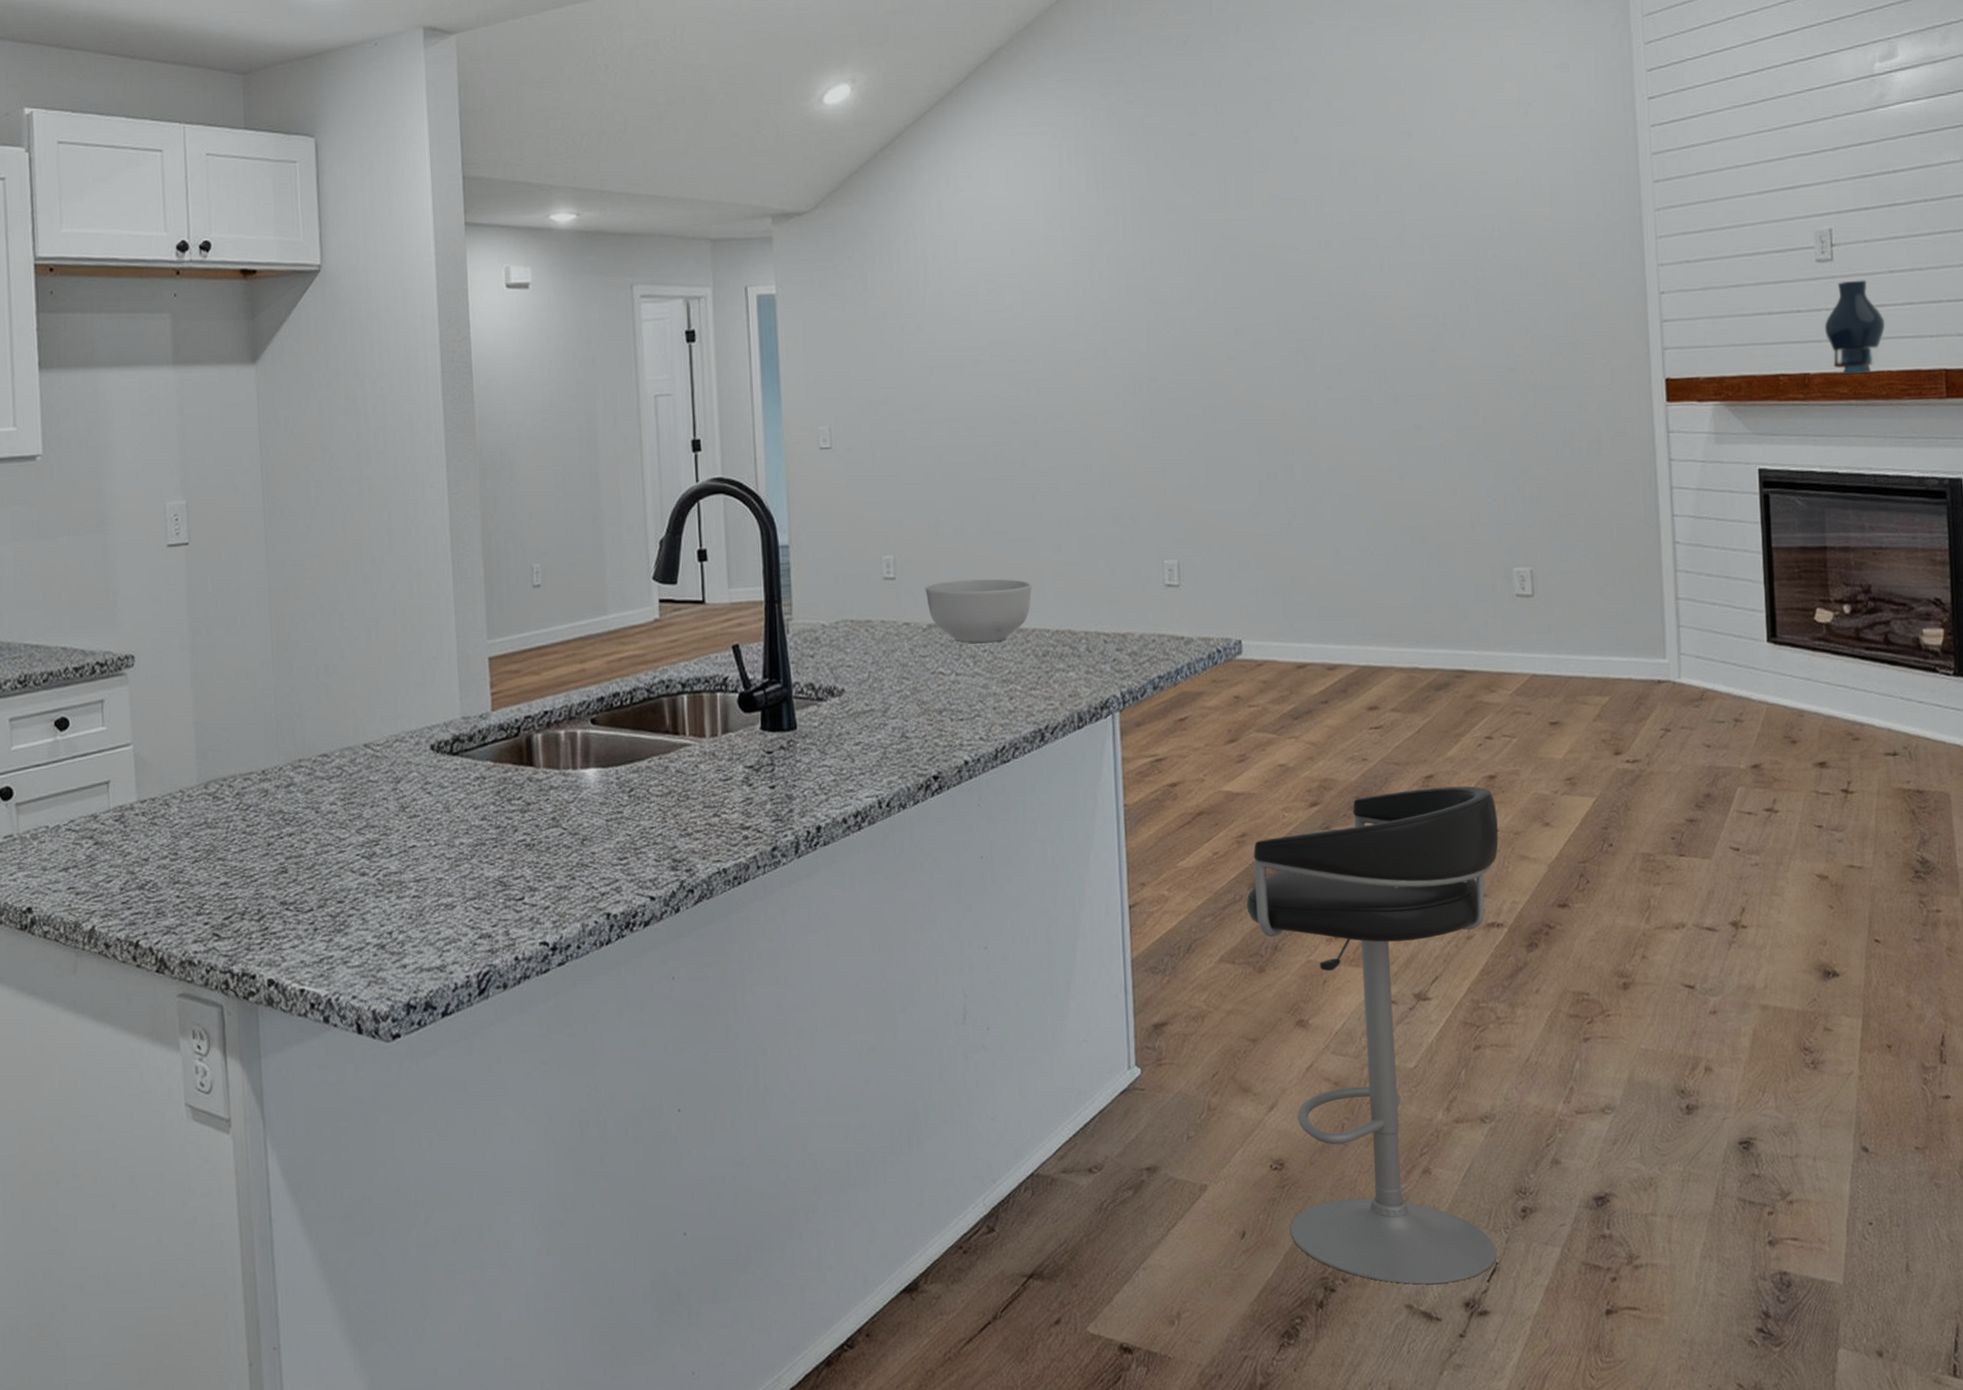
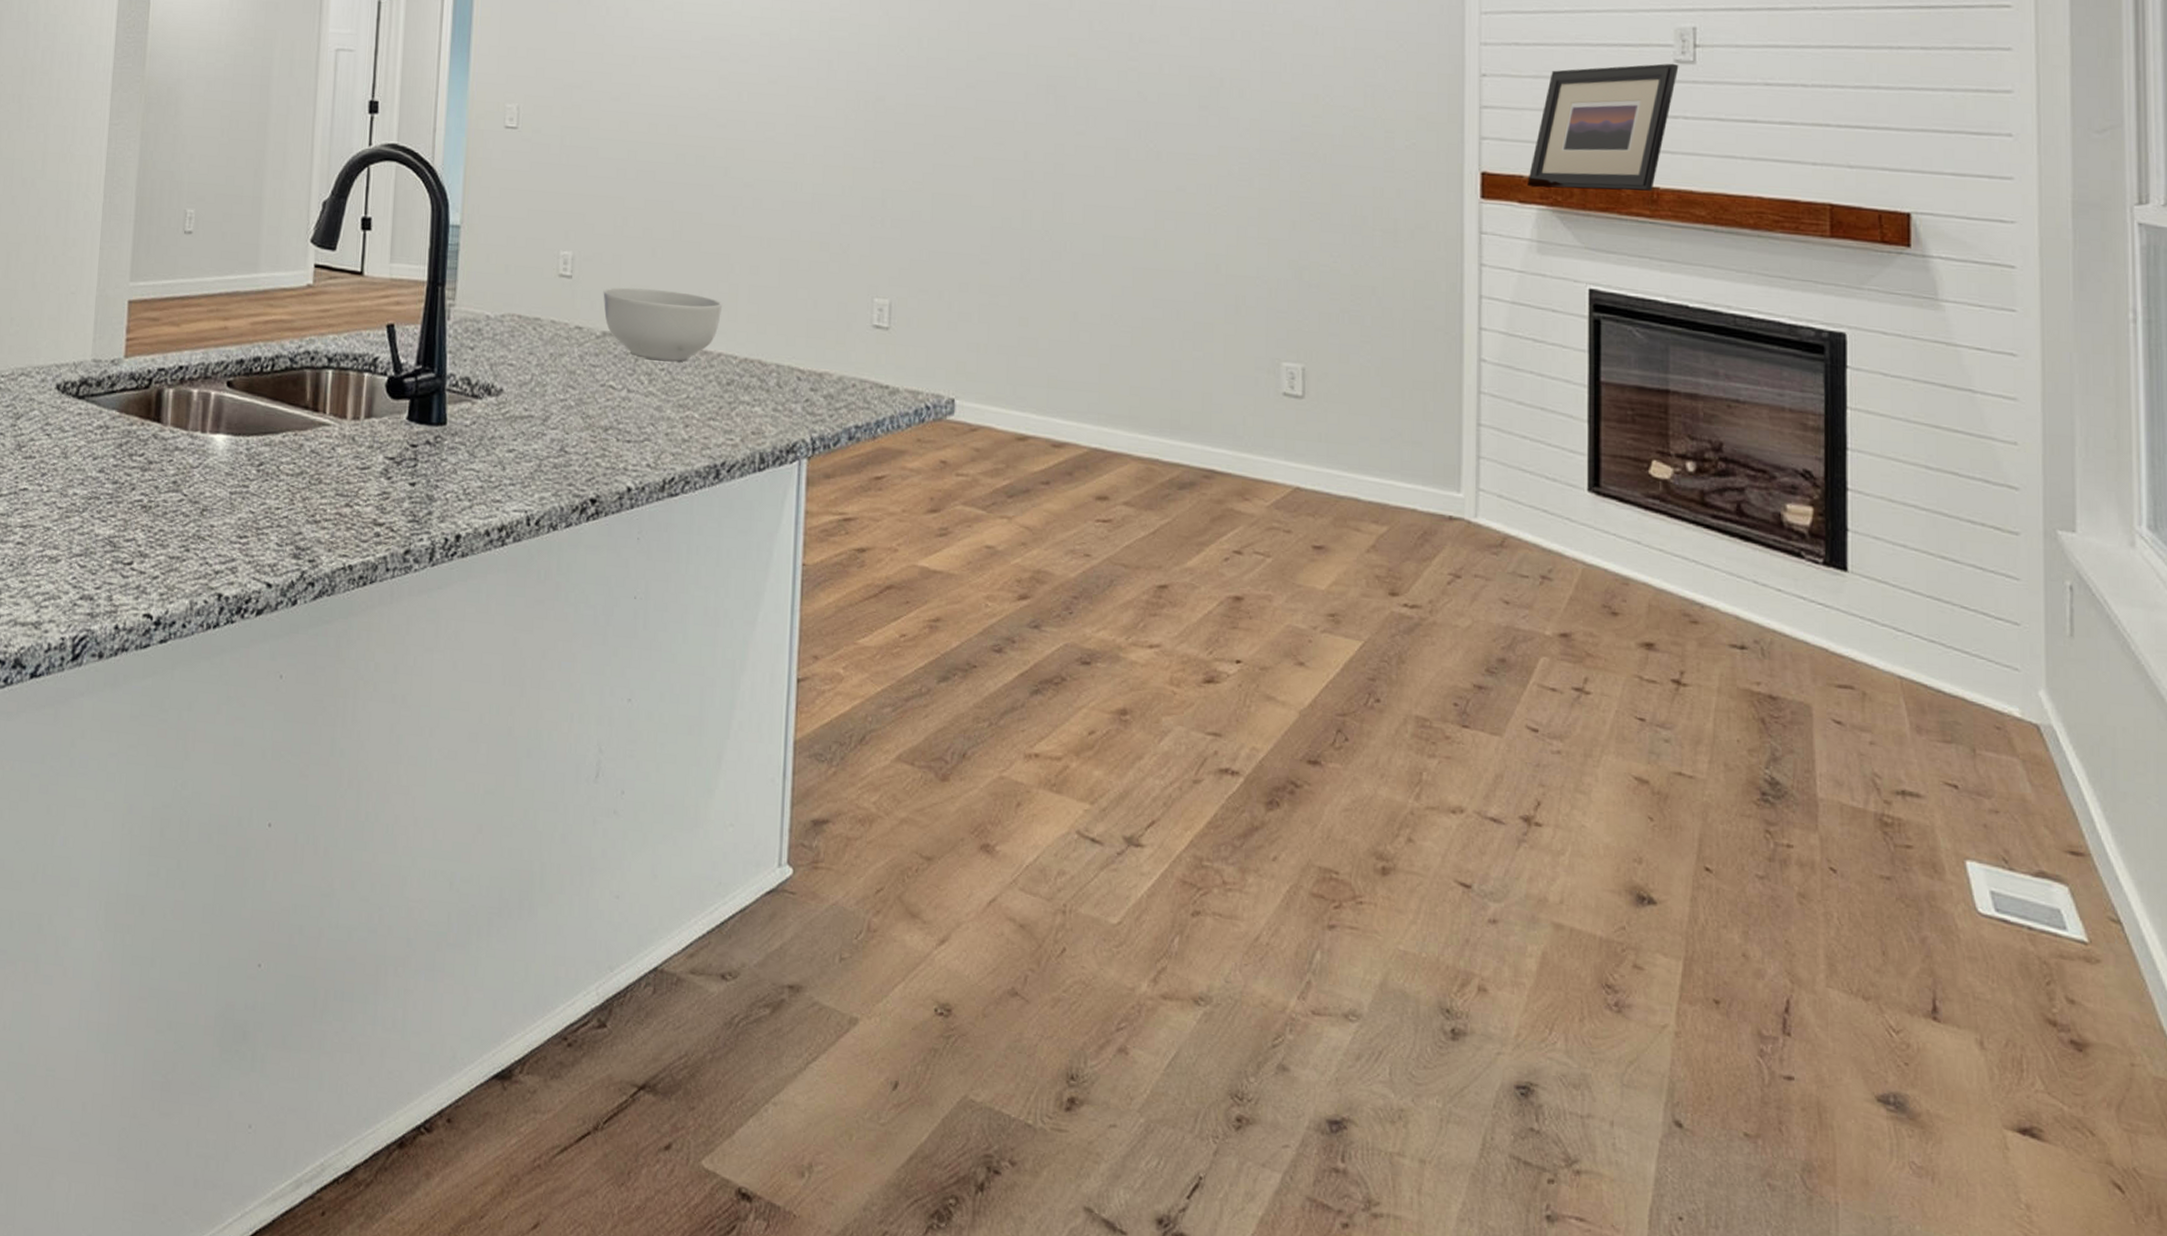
bar stool: present [1246,786,1499,1285] -> none [934,597,1241,1191]
picture frame: none [1703,263,1820,387] -> present [1526,63,1679,191]
vase: present [1824,280,1886,375] -> none [1680,88,1757,196]

